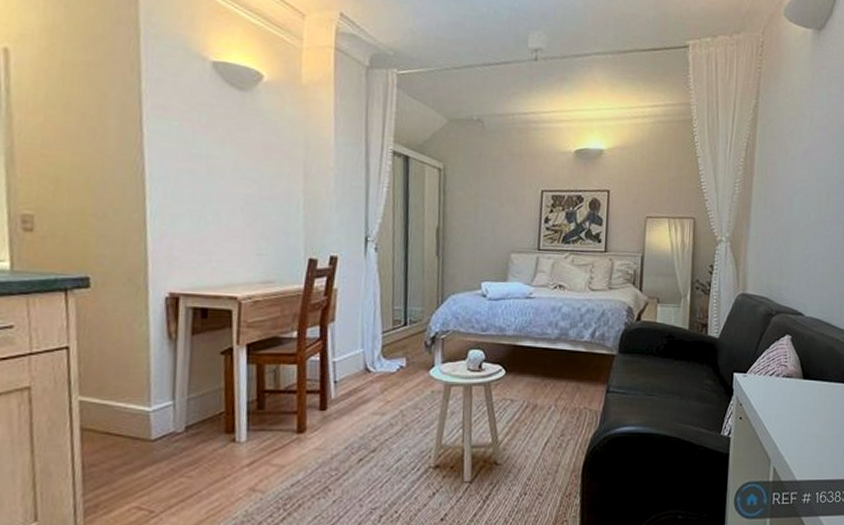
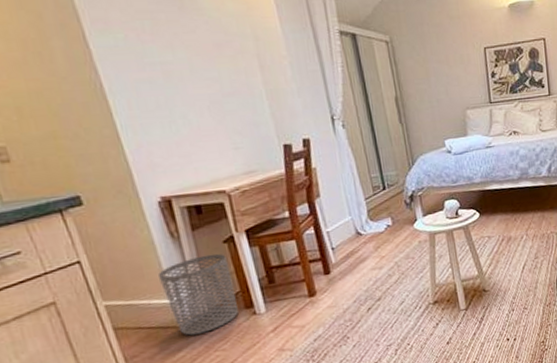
waste bin: none [143,364,220,453] -> present [158,253,238,336]

